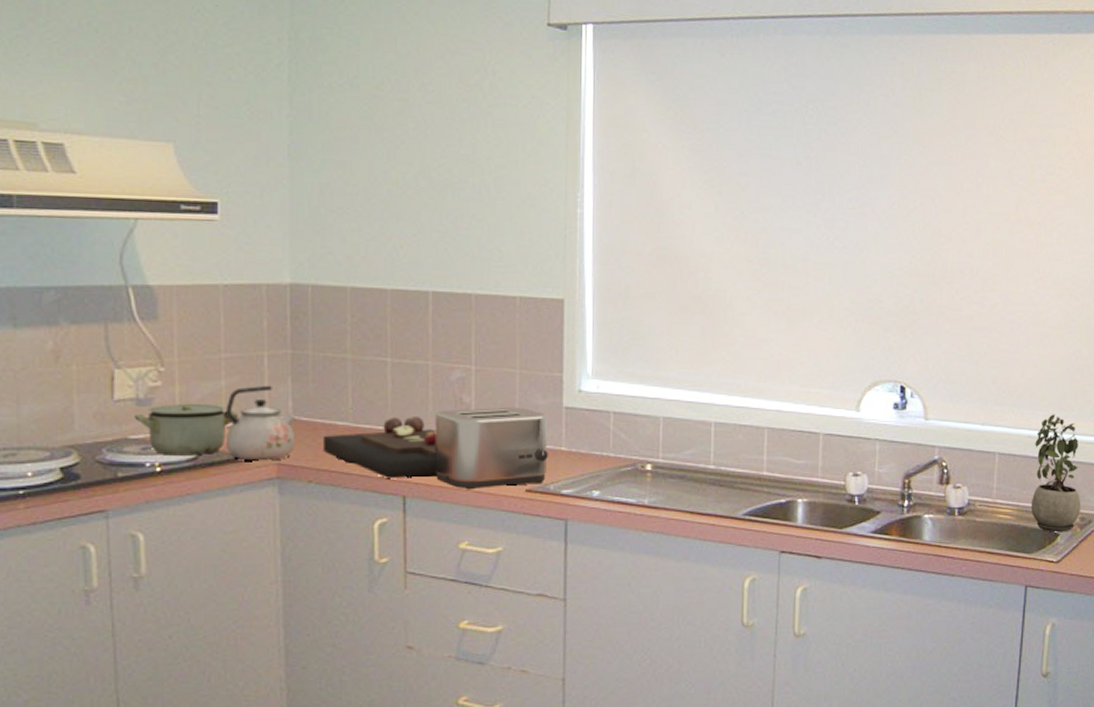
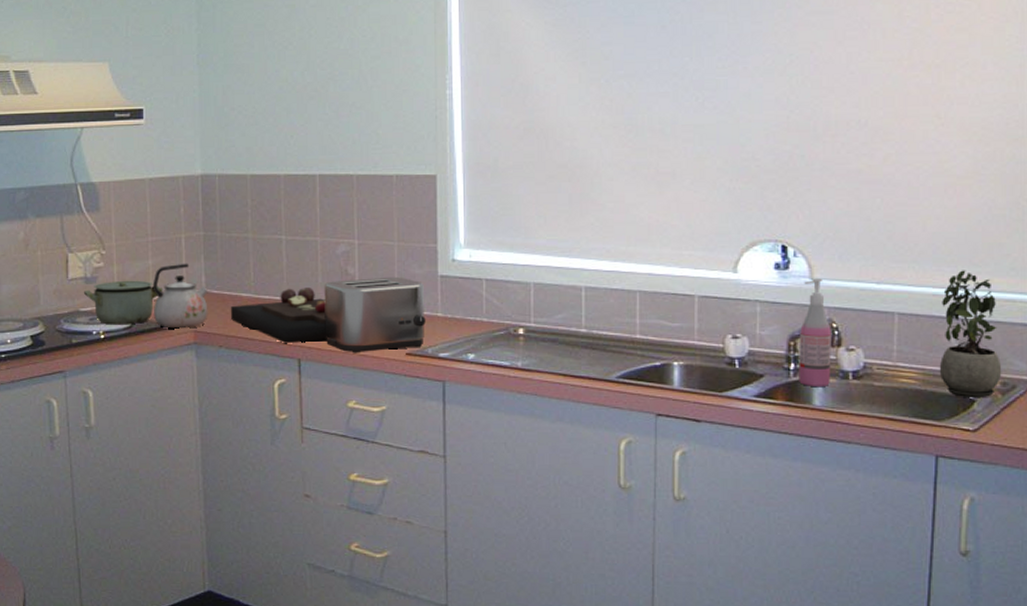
soap dispenser: none [911,419,941,522] -> present [799,278,831,386]

